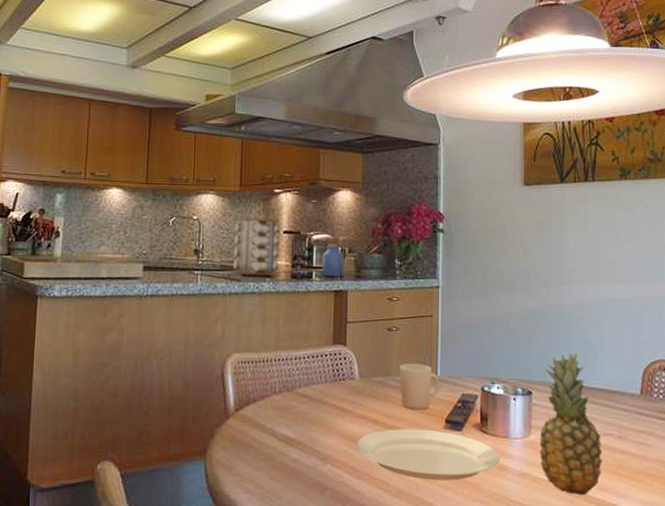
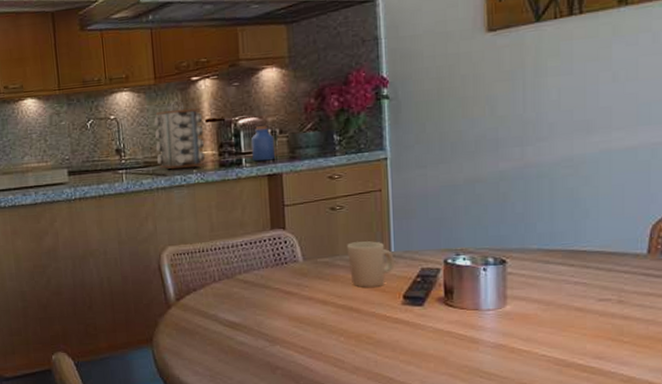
plate: present [357,429,500,480] -> none [306,306,470,356]
fruit: present [539,353,602,495] -> none [517,215,597,364]

